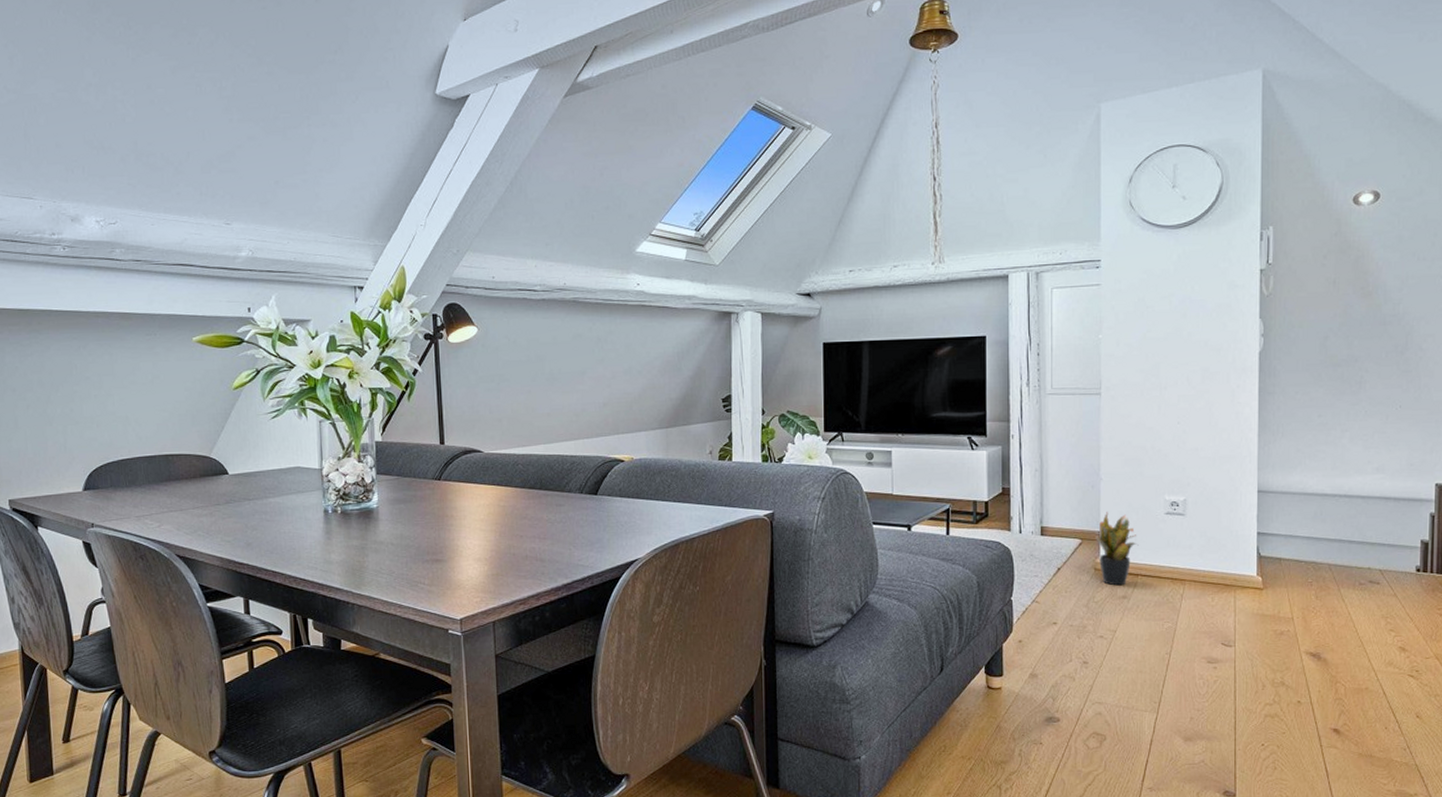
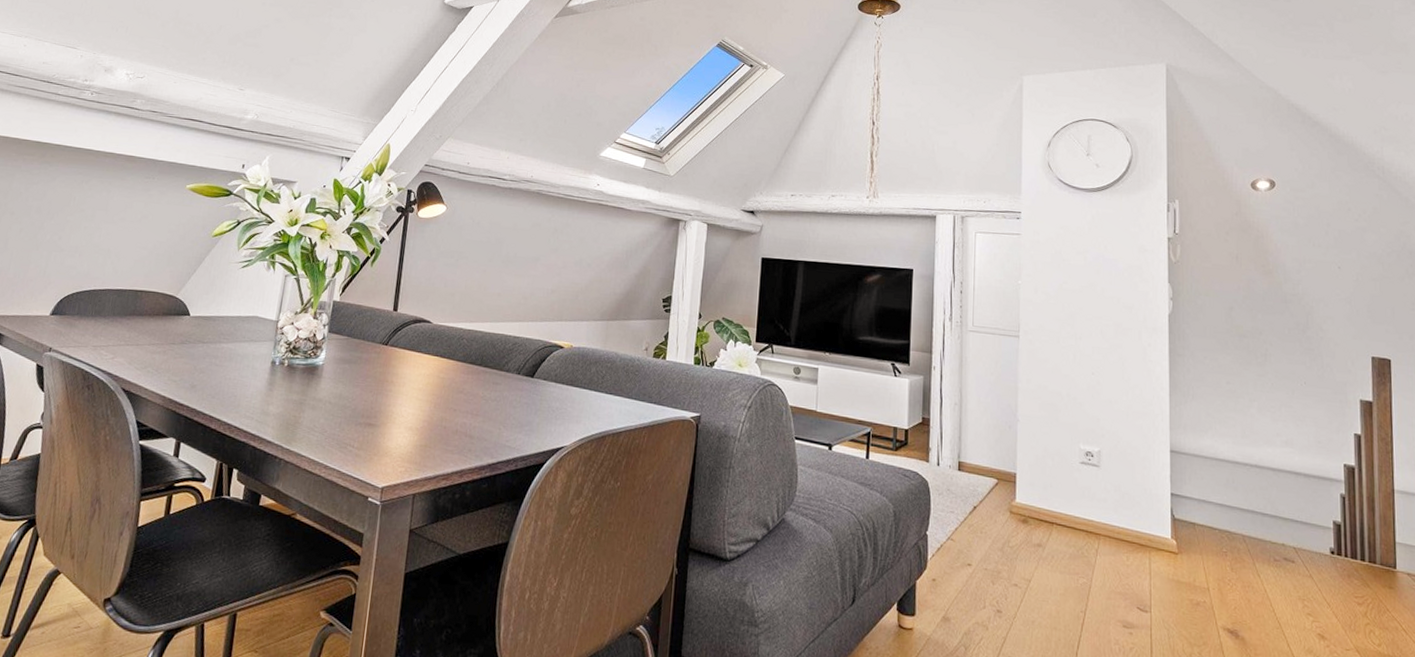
potted plant: present [1096,512,1139,586] -> none [1012,454,1054,533]

